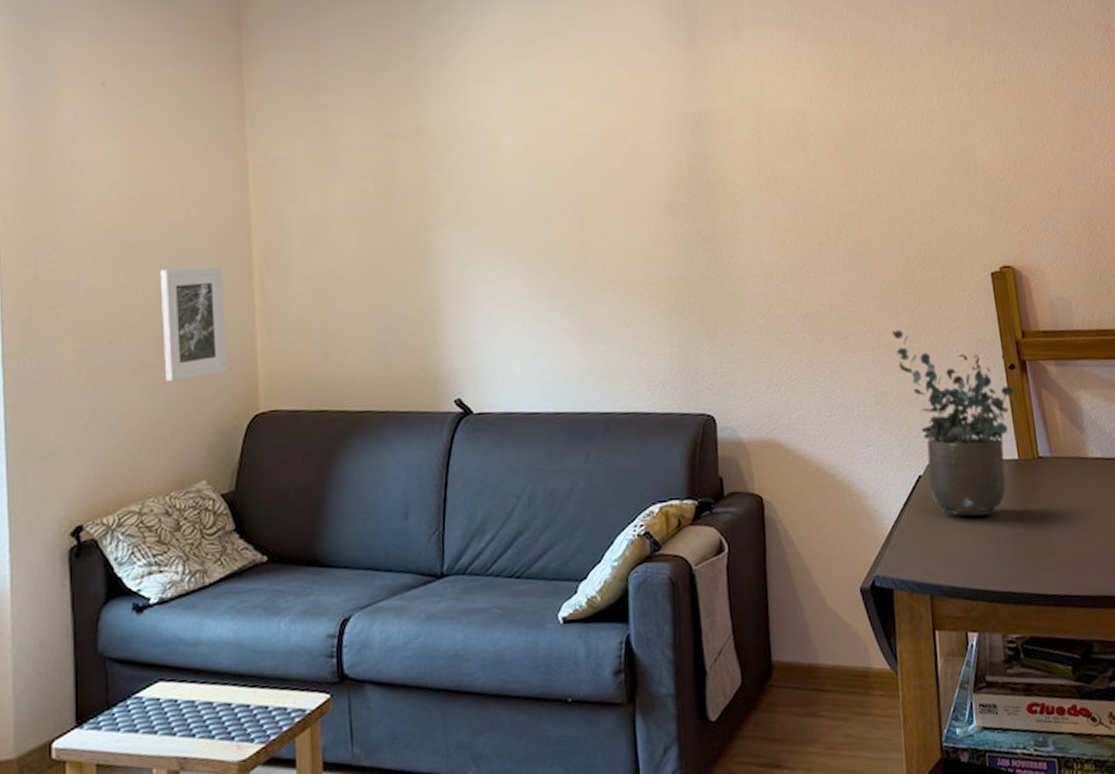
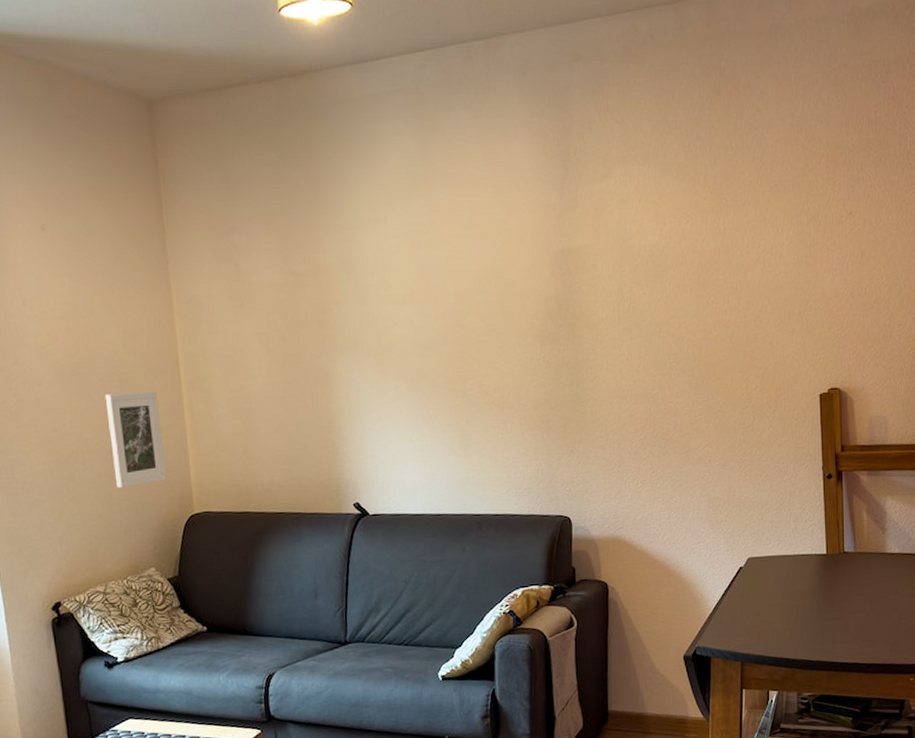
potted plant: present [892,330,1015,516] -> none [728,444,829,600]

